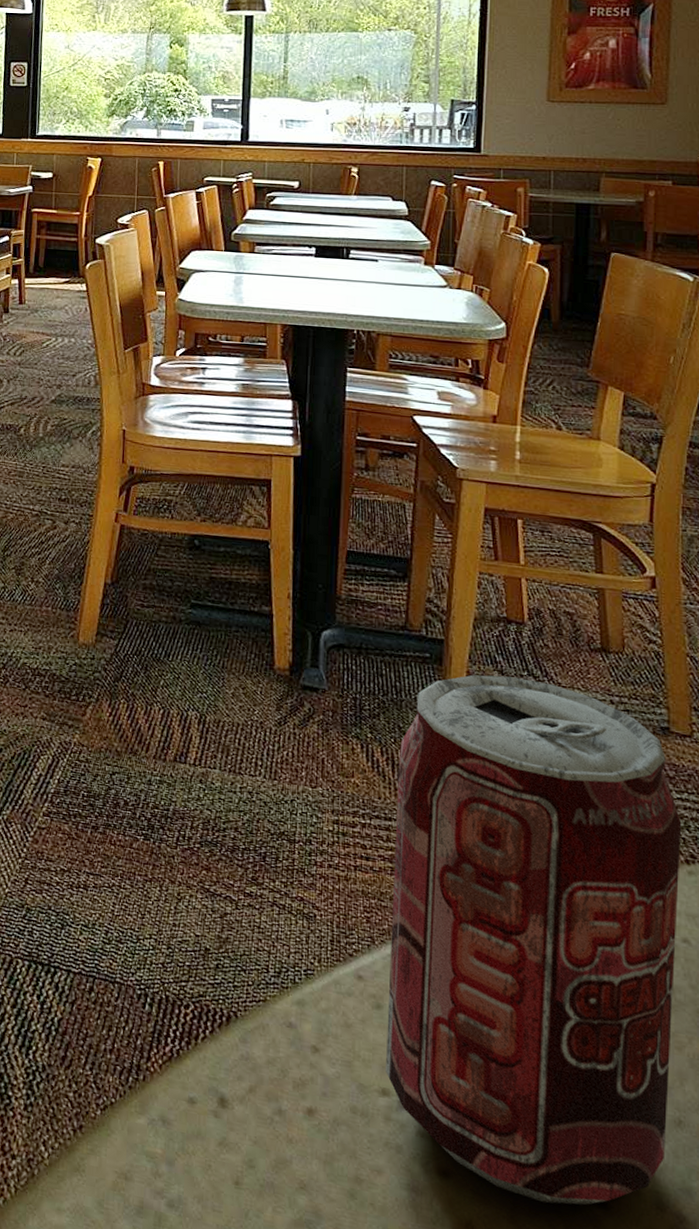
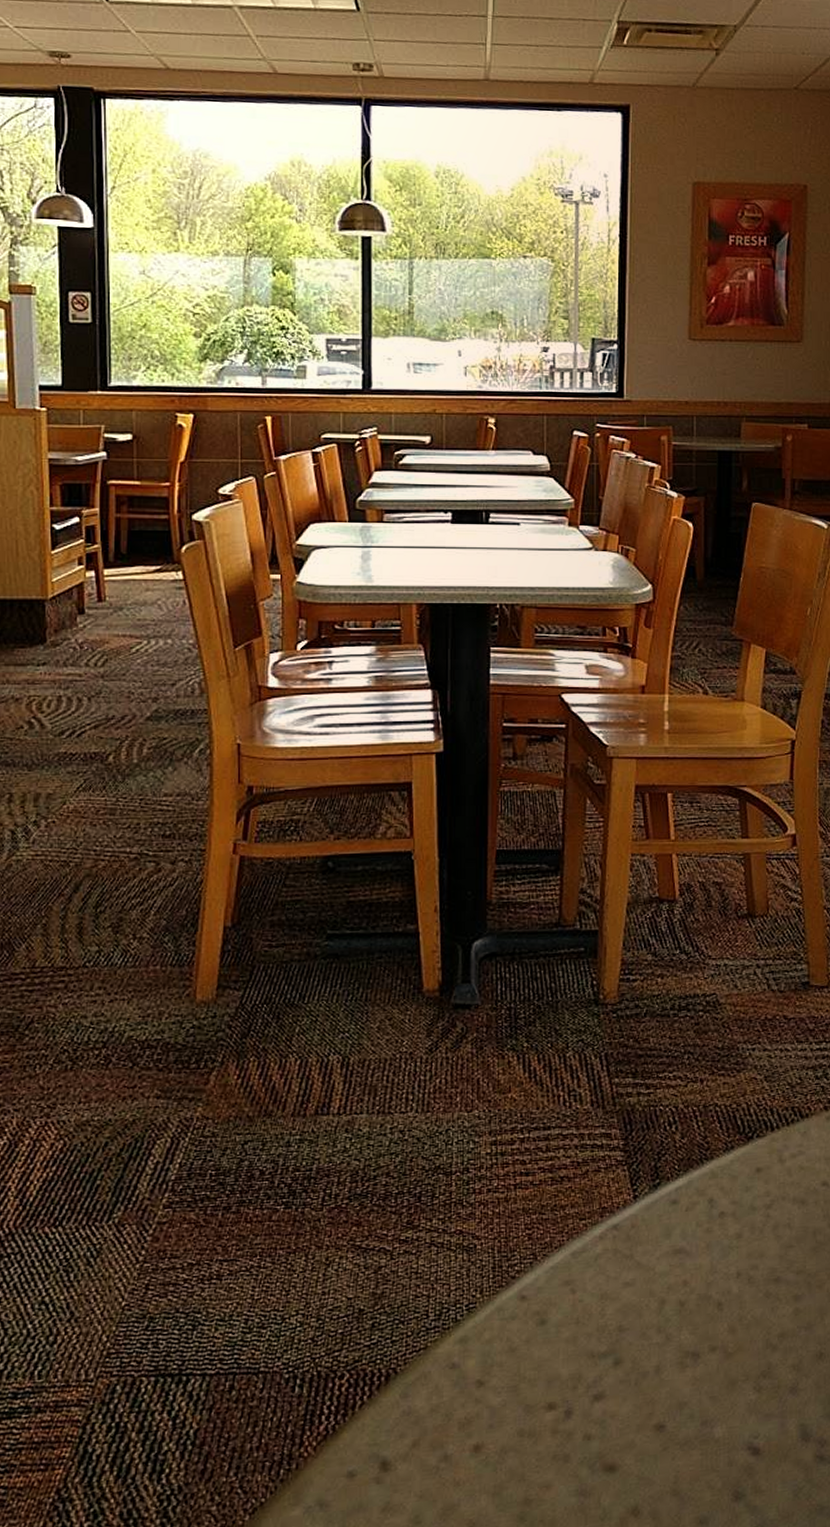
beverage can: present [386,674,682,1206] -> none [552,957,821,1468]

